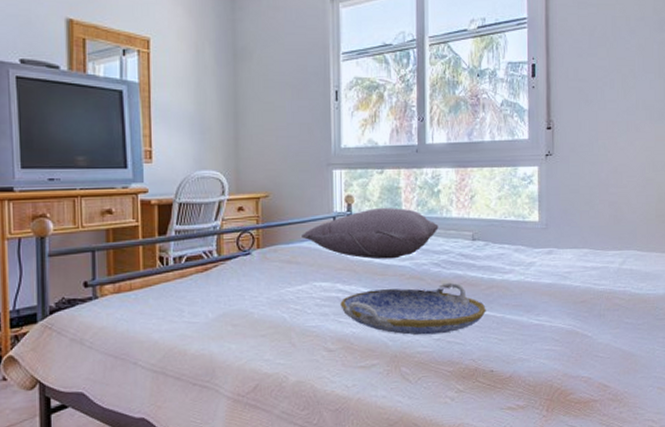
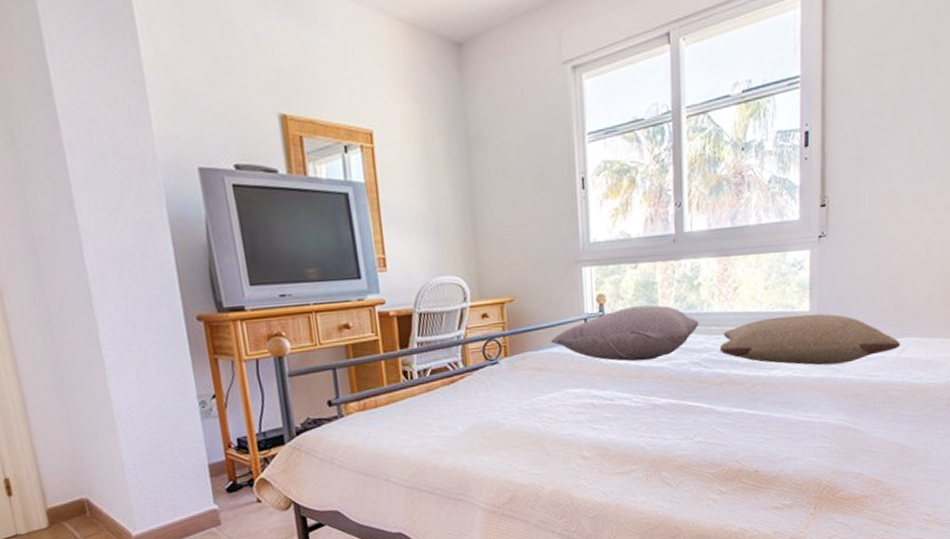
serving tray: present [340,282,486,335] -> none [595,382,751,439]
pillow: none [457,224,622,272] -> present [719,313,901,366]

